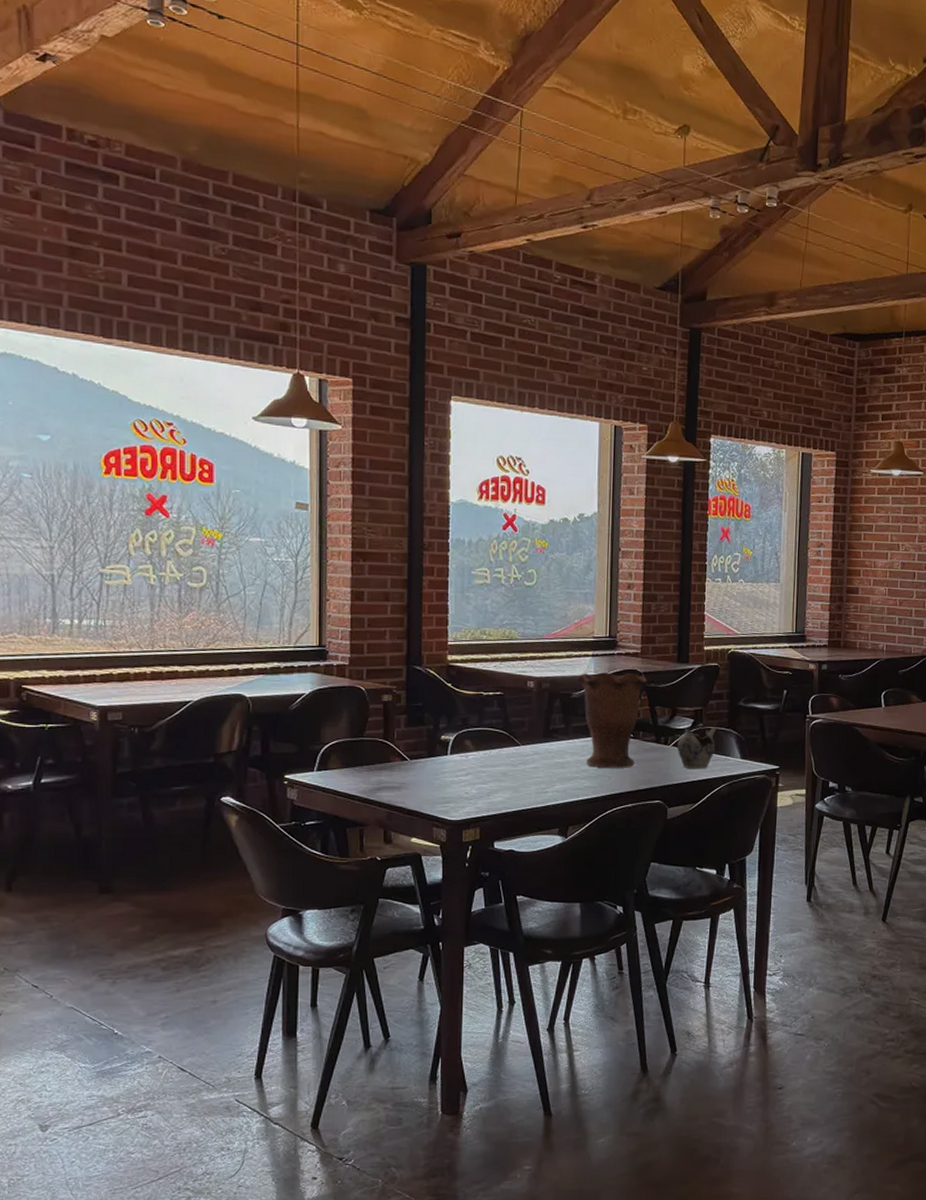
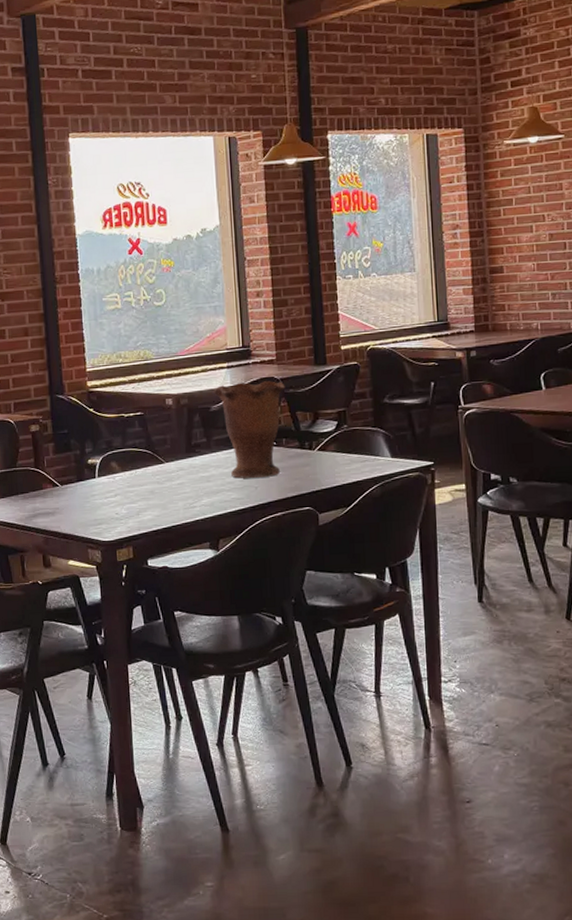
teapot: present [677,727,717,769] -> none [322,427,363,472]

